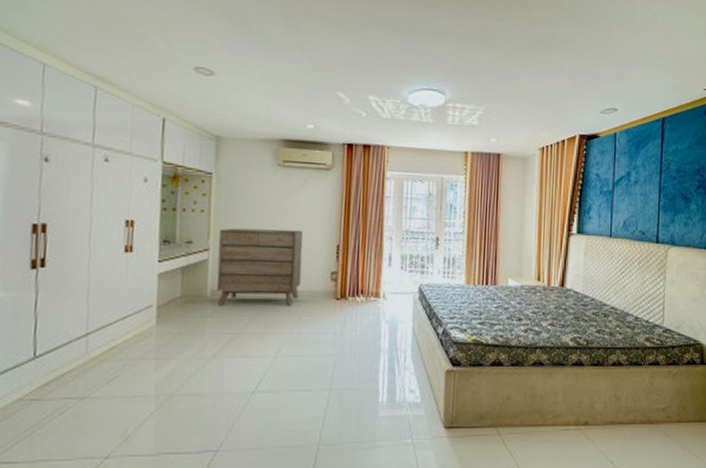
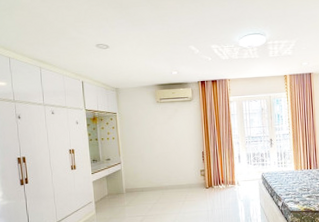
dresser: present [216,228,303,307] -> none [125,144,182,199]

